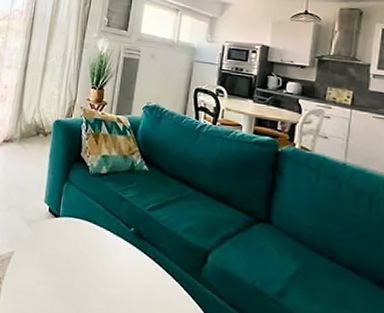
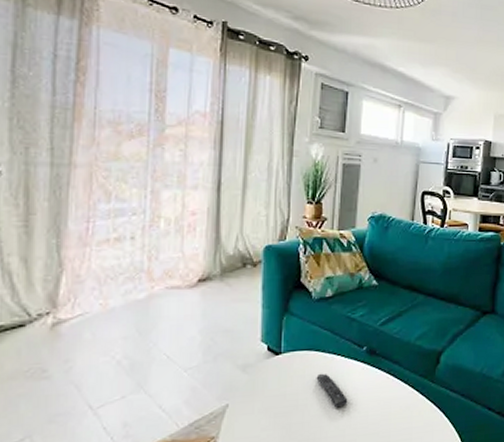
remote control: none [86,243,114,282] -> present [316,373,348,408]

